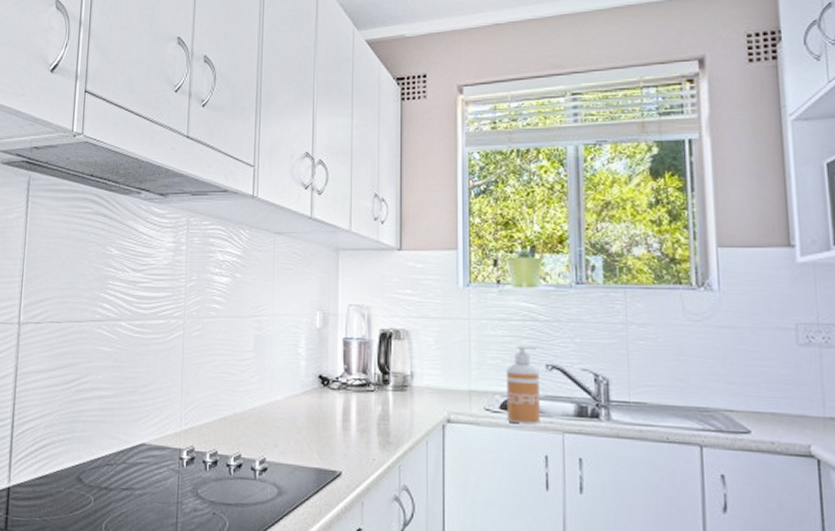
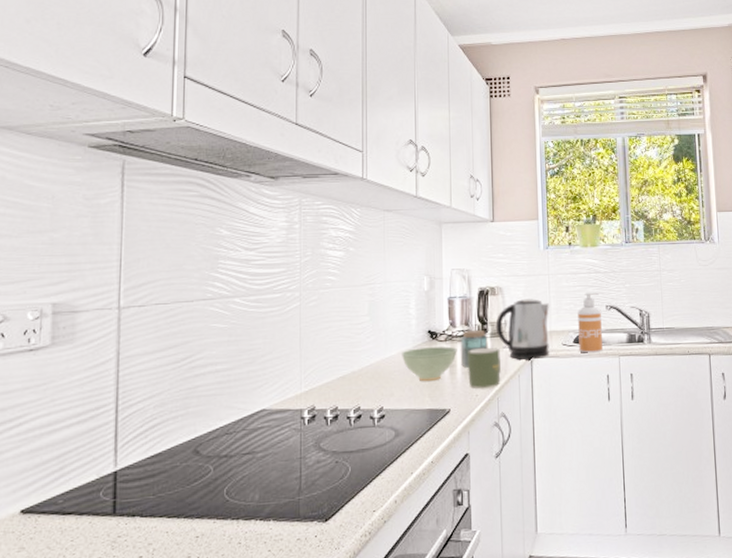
bowl: none [287,394,352,436] -> present [400,346,457,382]
peanut butter: none [357,379,388,426] -> present [461,329,487,369]
mug: none [364,402,404,454] -> present [468,347,501,390]
kettle: none [399,347,468,424] -> present [495,299,549,360]

